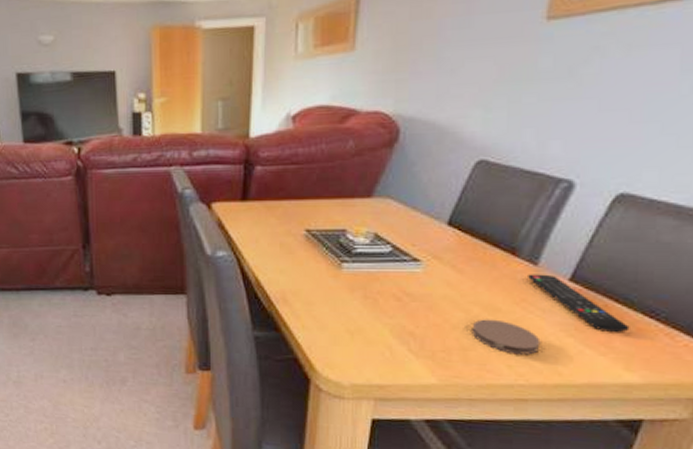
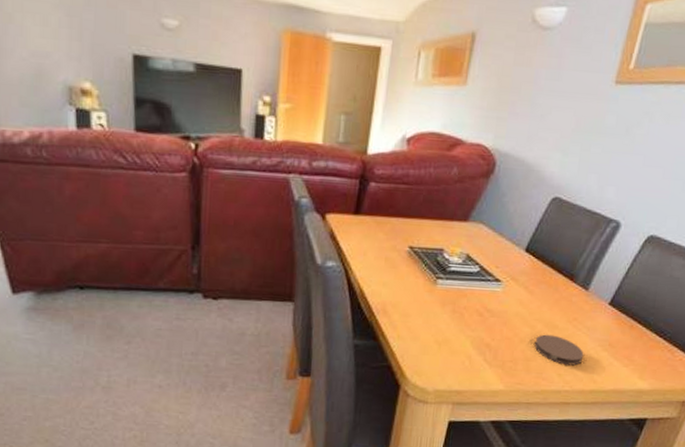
remote control: present [528,274,630,332] -> none [580,297,646,348]

